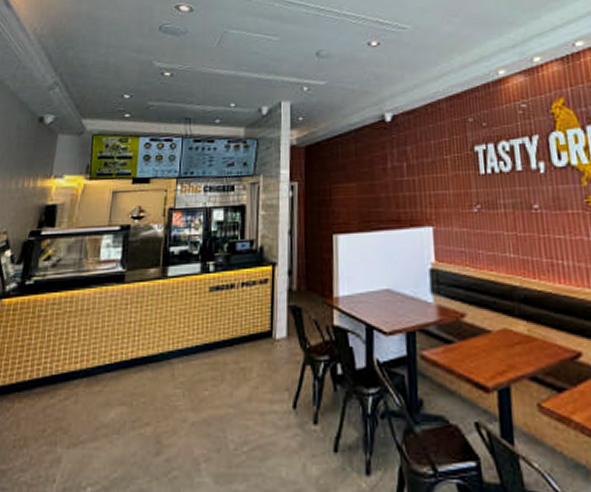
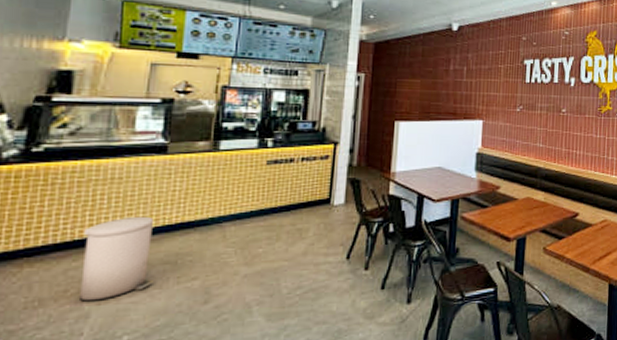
pedal bin: none [53,350,114,446] -> present [78,216,155,303]

